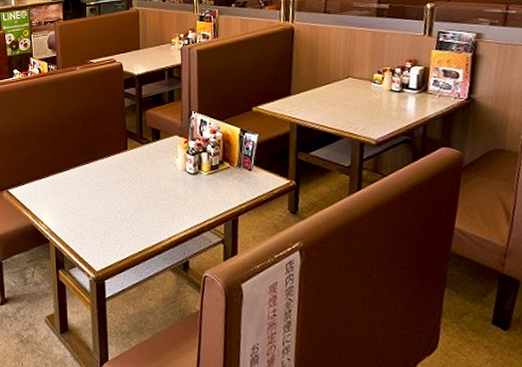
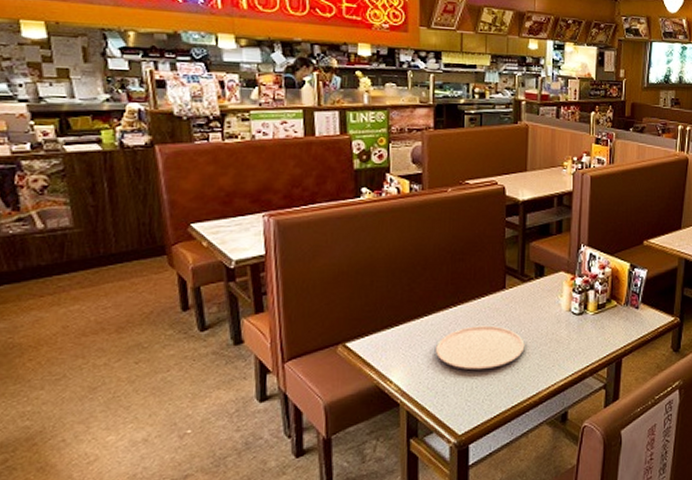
plate: none [75,180,147,218] -> present [436,325,525,370]

